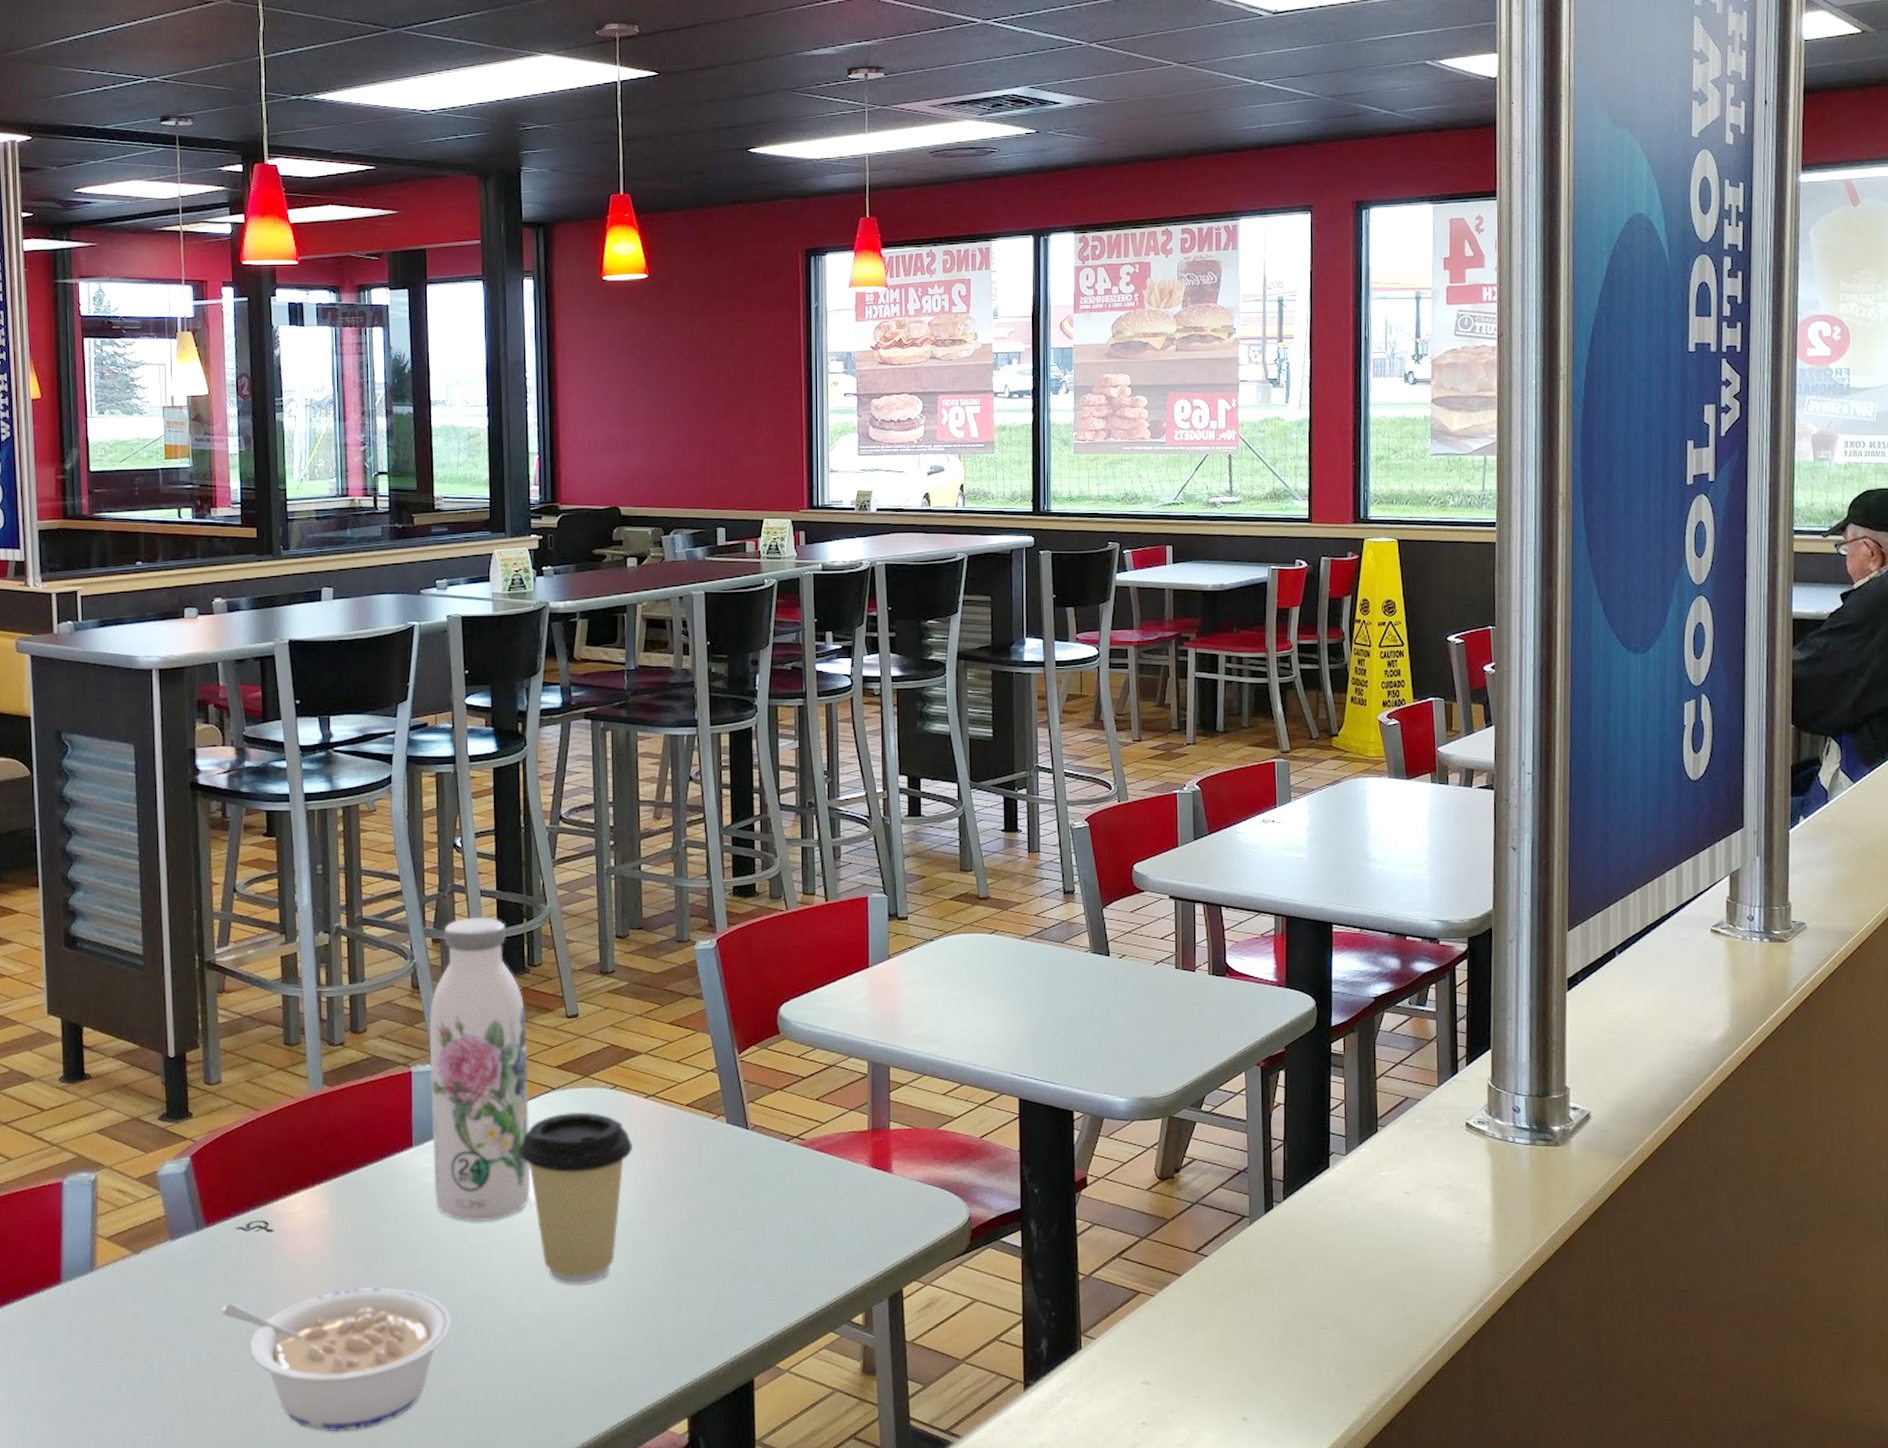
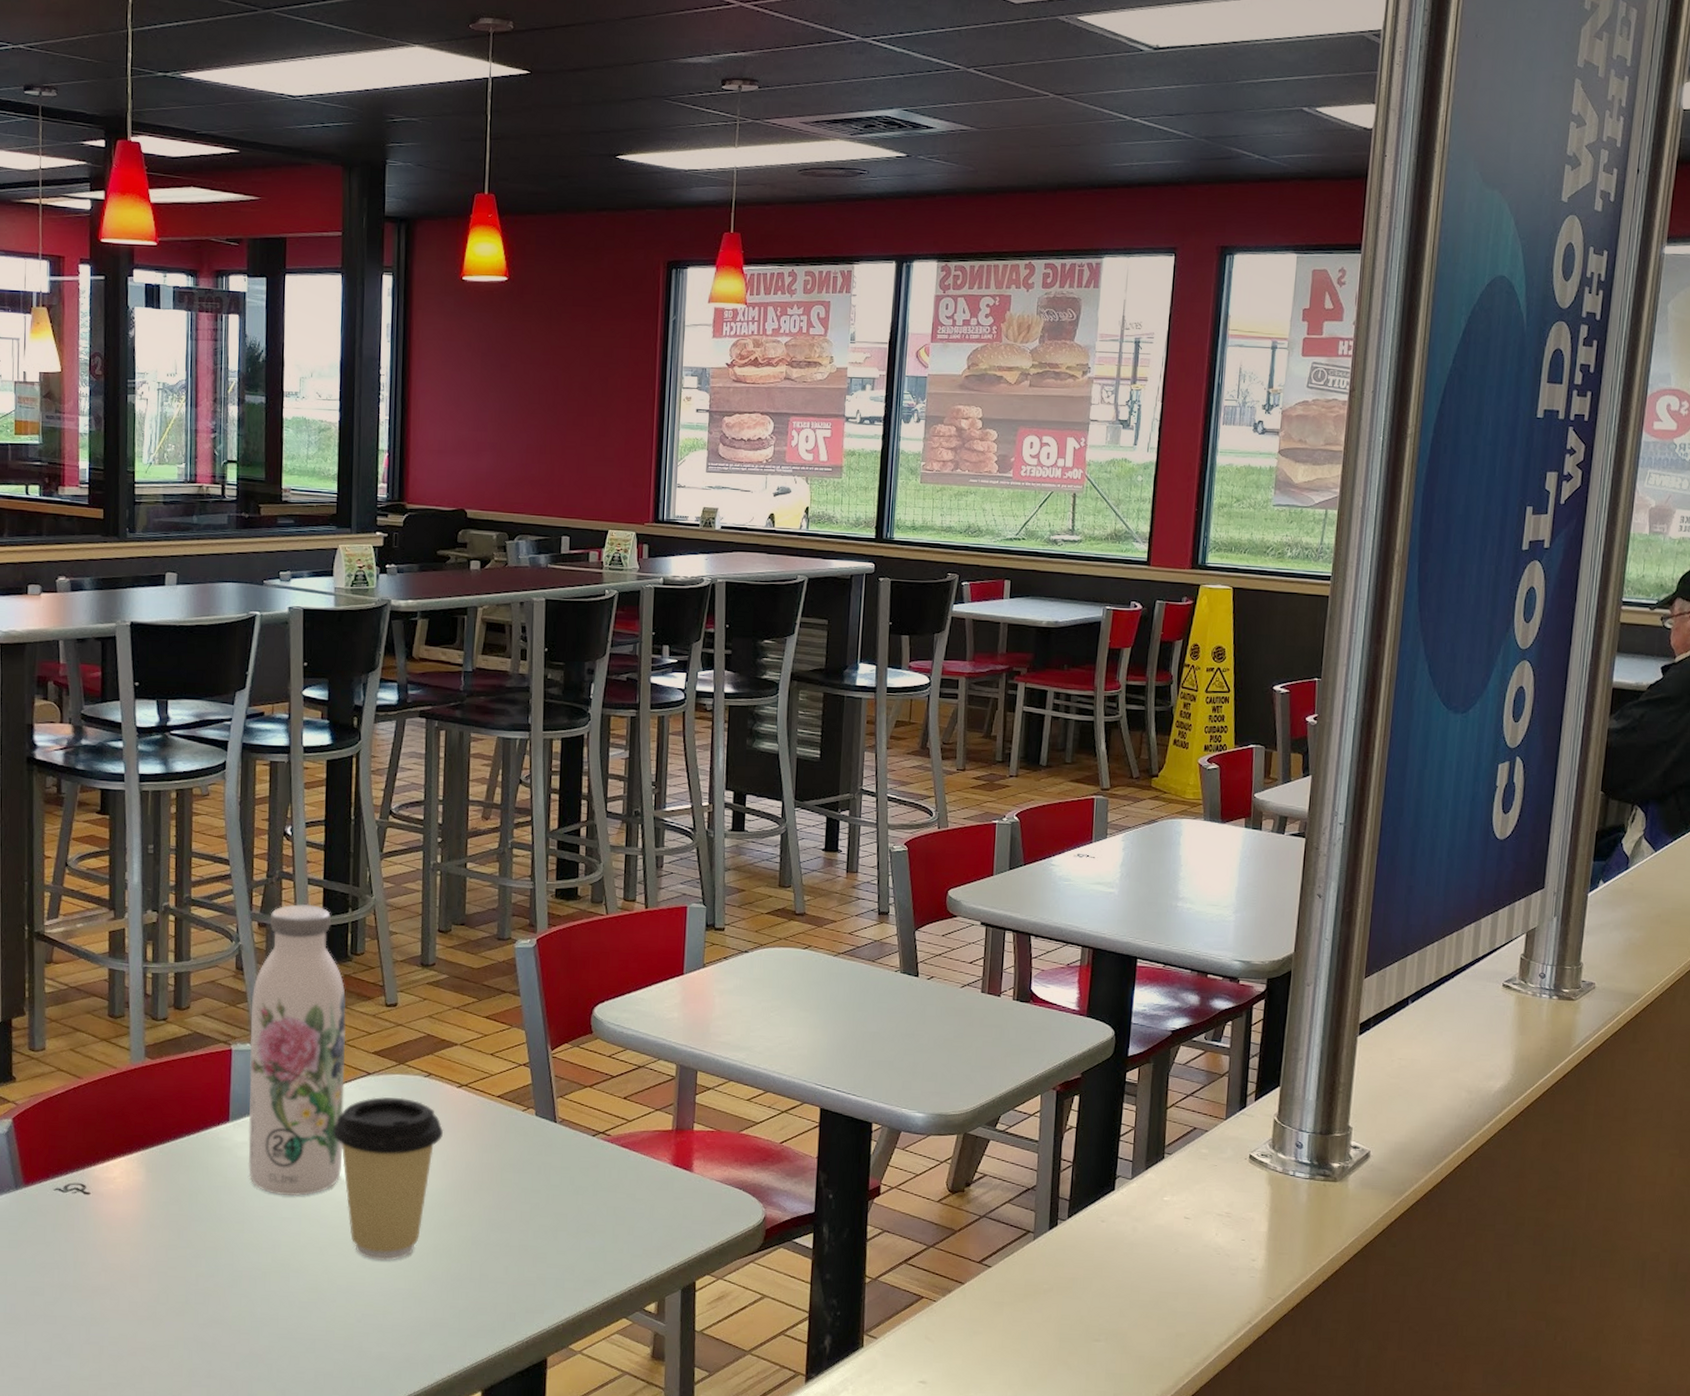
legume: present [222,1287,451,1432] -> none [37,1252,259,1387]

